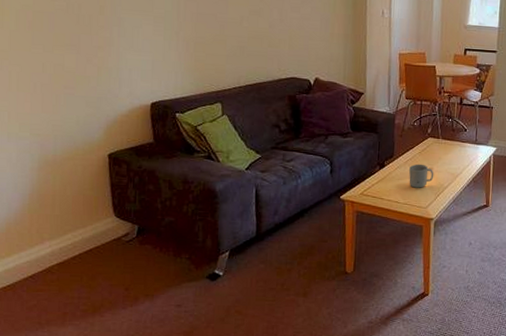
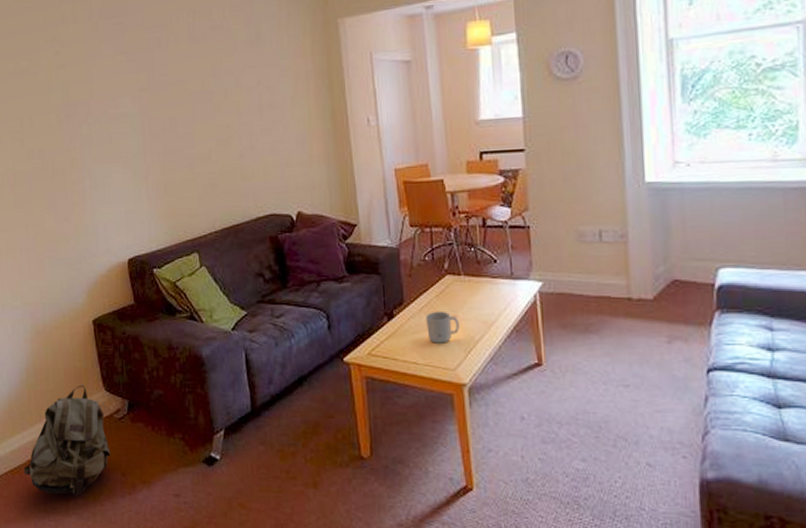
backpack: none [18,211,115,310] -> present [23,384,111,497]

